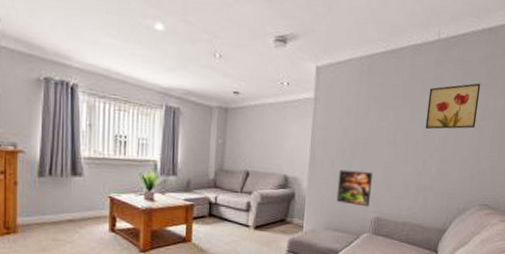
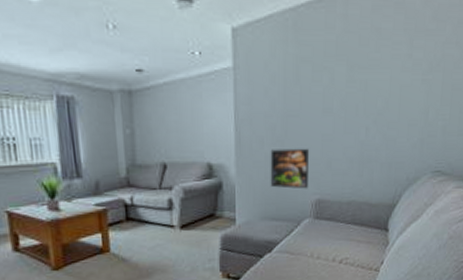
wall art: present [425,83,481,130] -> none [365,28,426,91]

